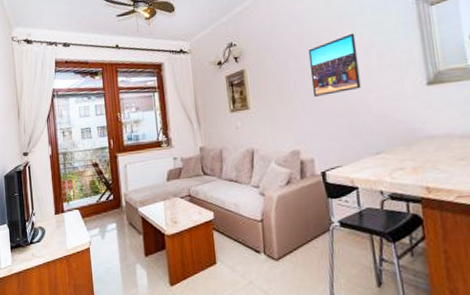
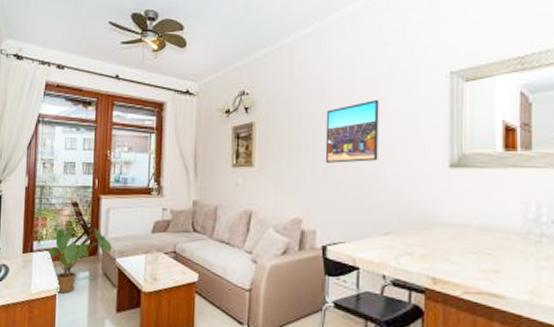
house plant: none [77,183,133,246] -> present [48,227,112,294]

